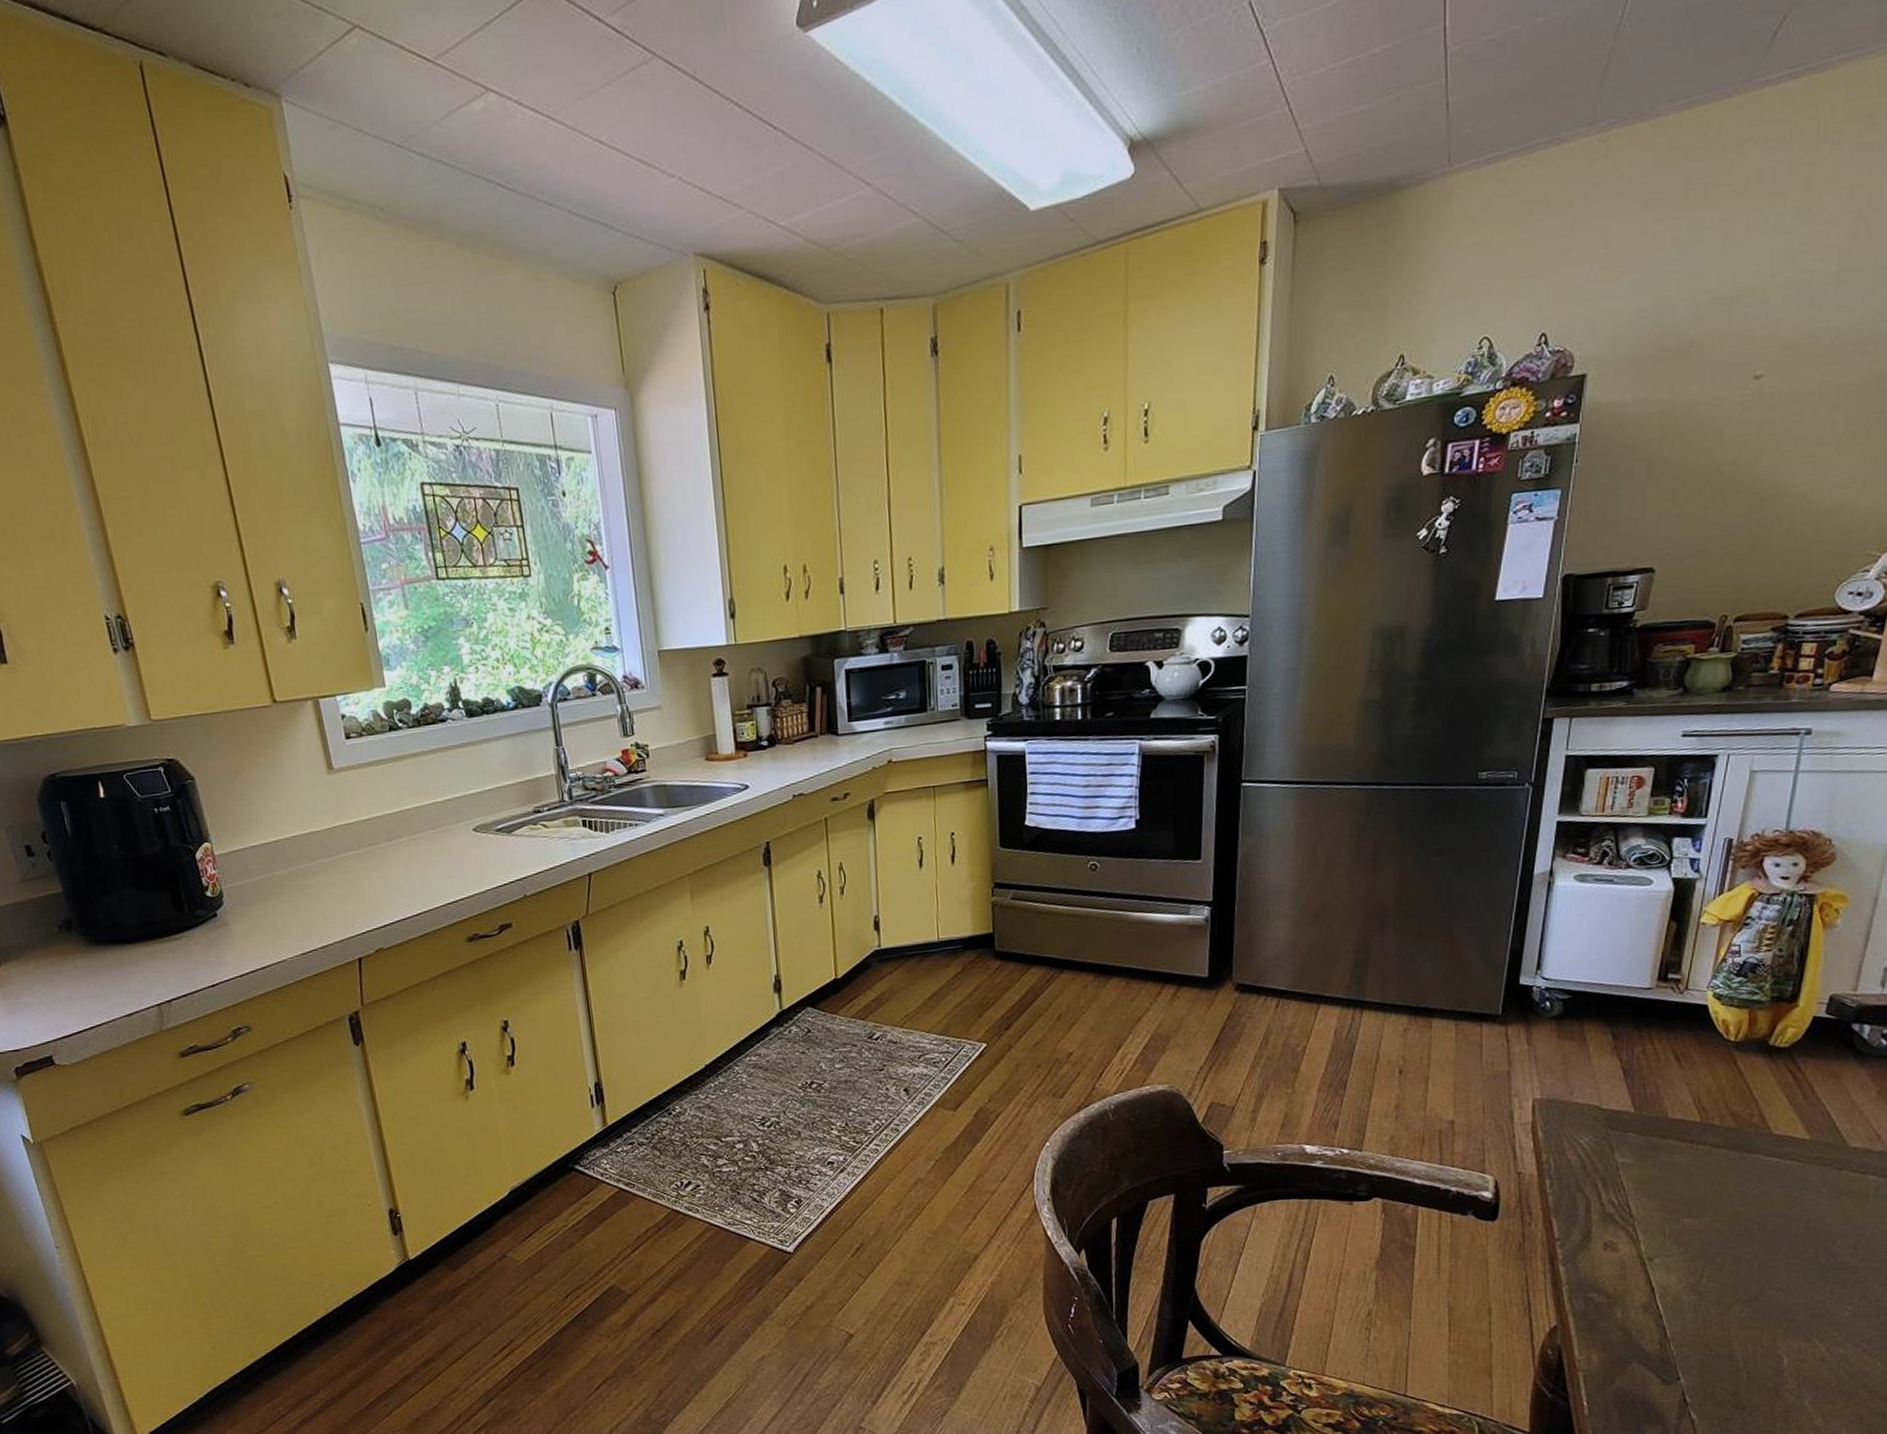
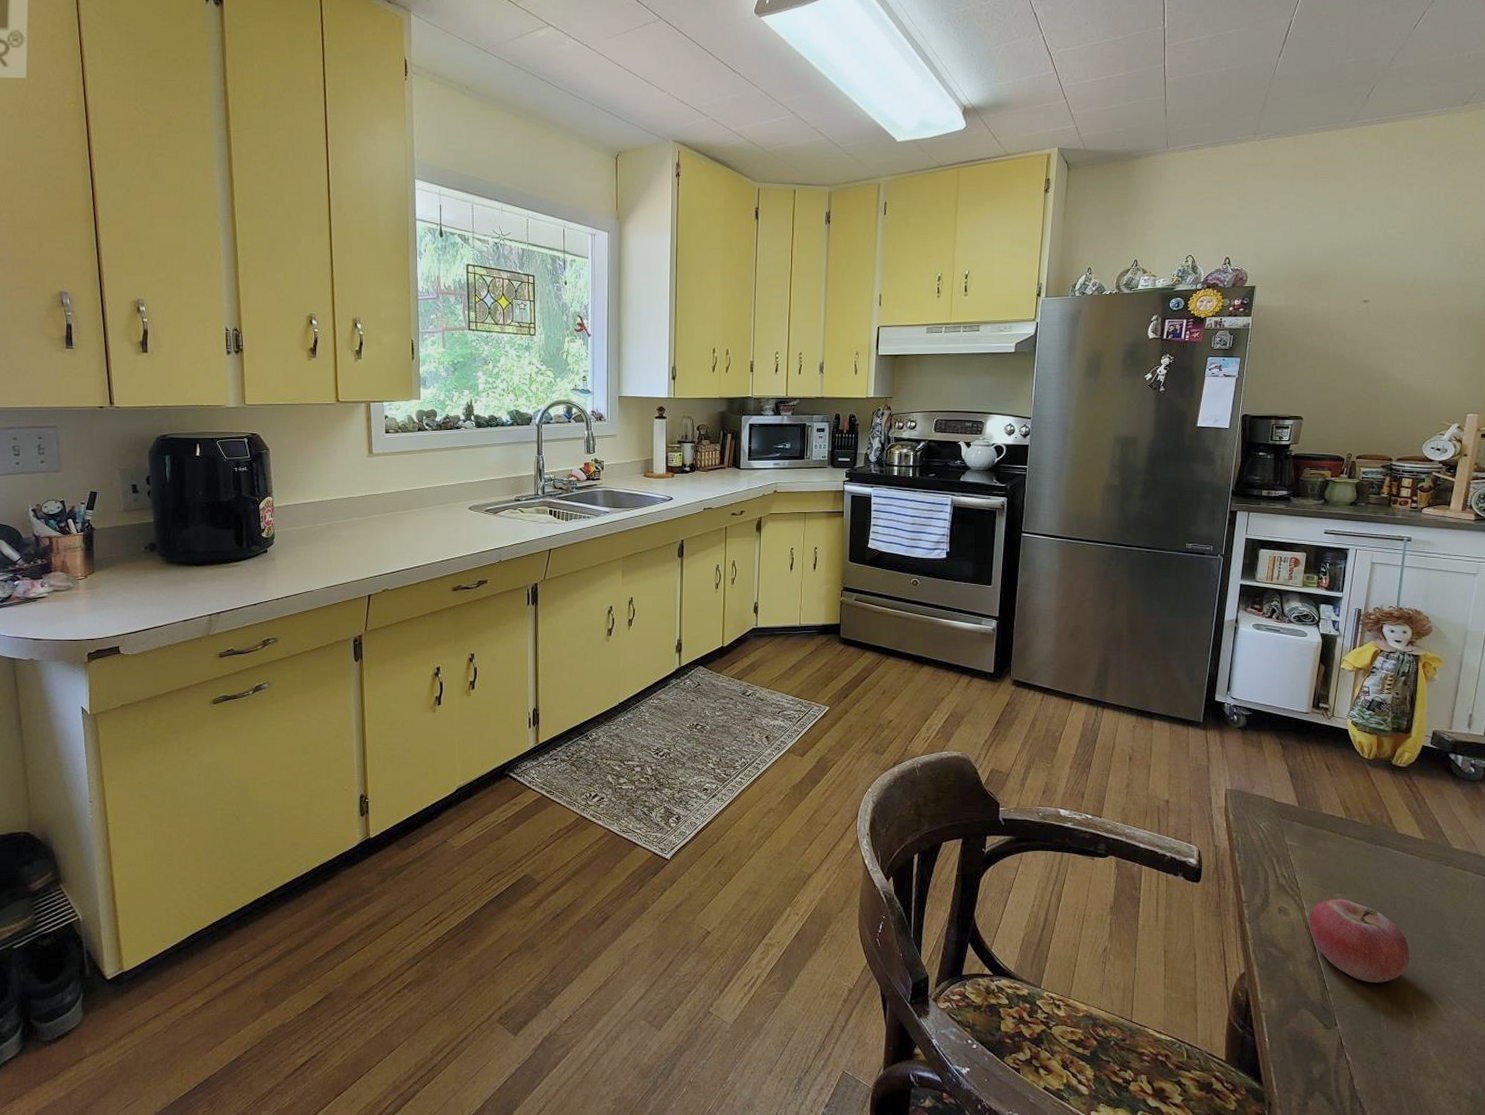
fruit: none [1645,1224,1783,1324] -> present [1309,898,1410,983]

